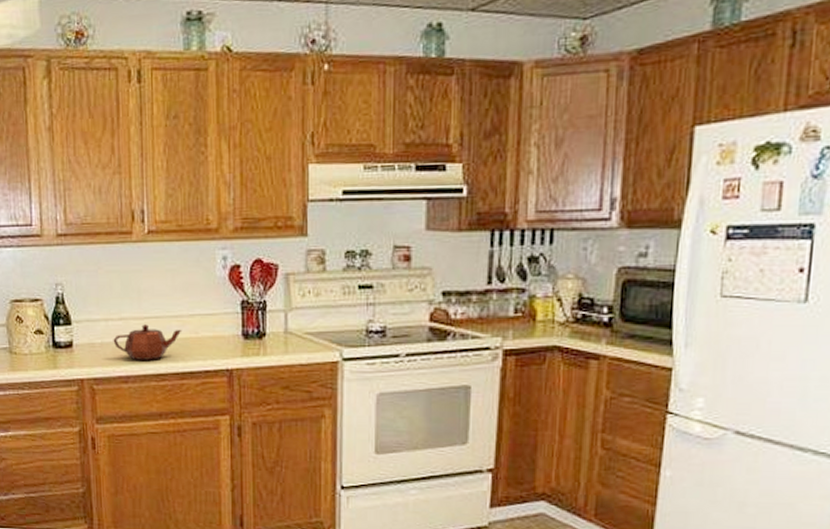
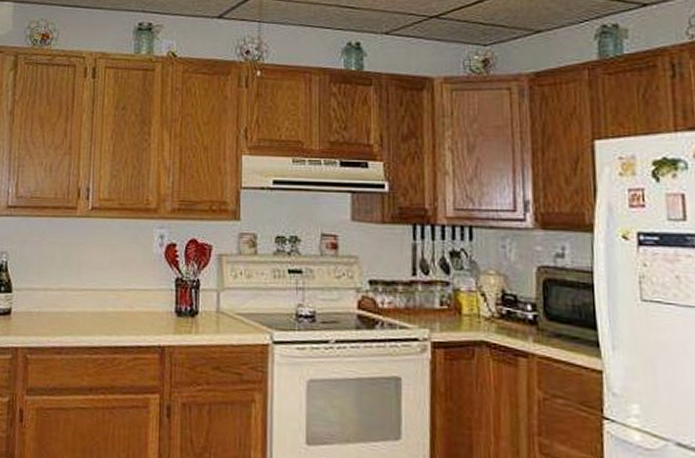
teapot: present [113,324,182,360] -> none [50,296,118,332]

